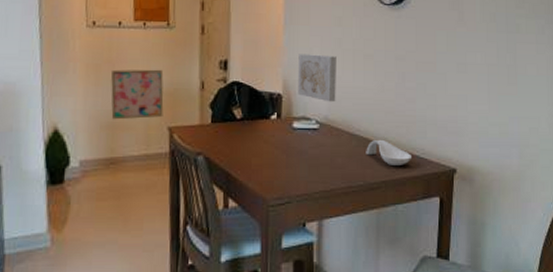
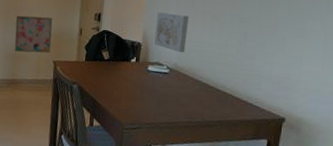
spoon rest: present [366,140,411,167] -> none [206,87,246,111]

